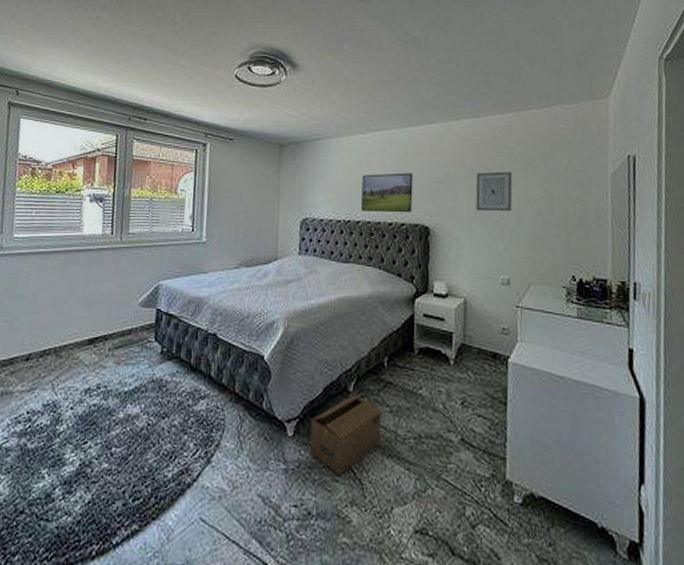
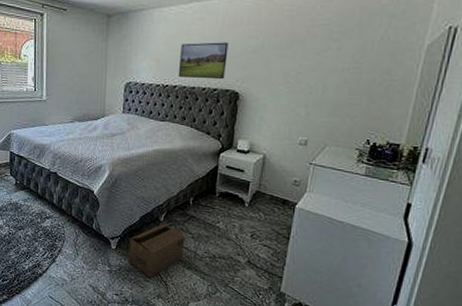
wall art: present [475,171,513,212] -> none [285,42,326,81]

